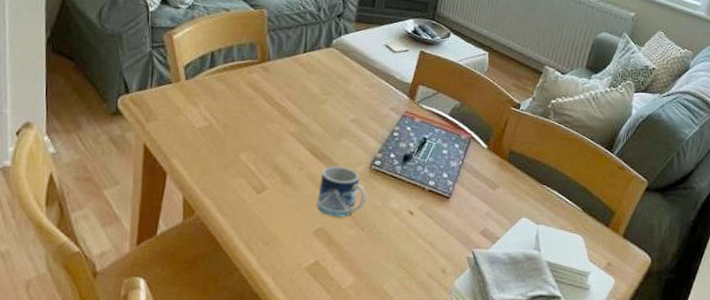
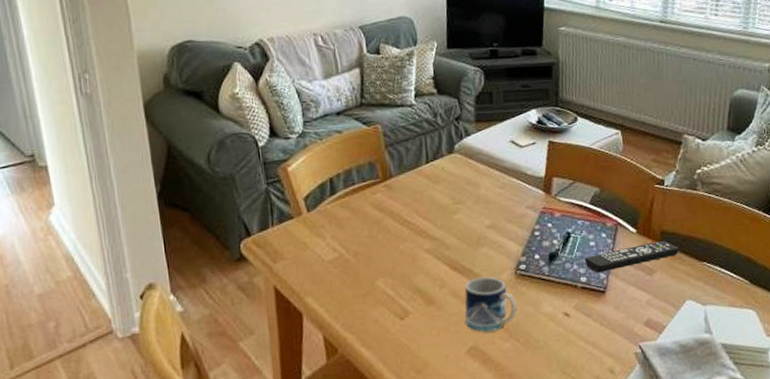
remote control: none [435,159,524,180] -> present [584,241,679,272]

